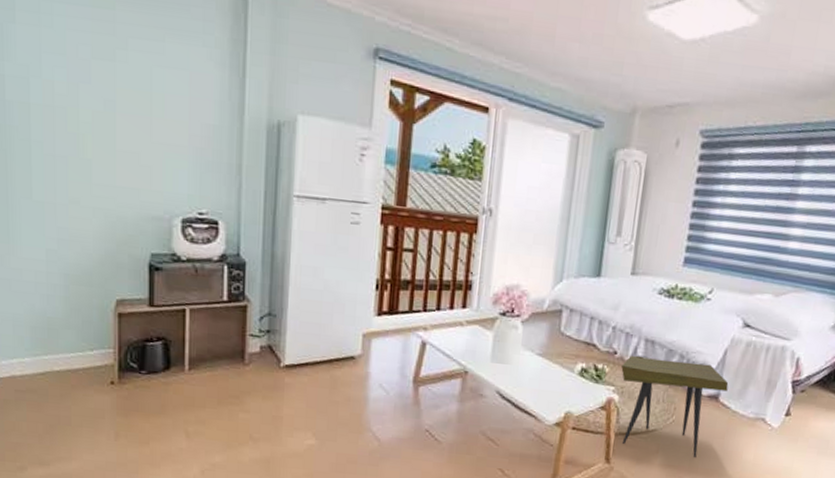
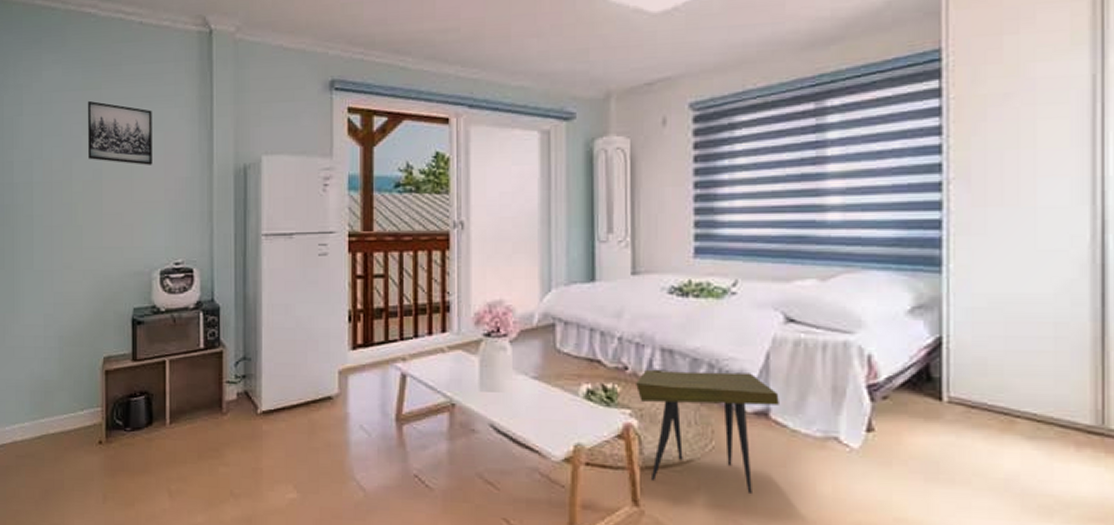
wall art: none [99,20,176,106] -> present [88,100,152,165]

